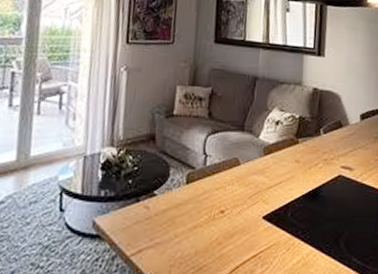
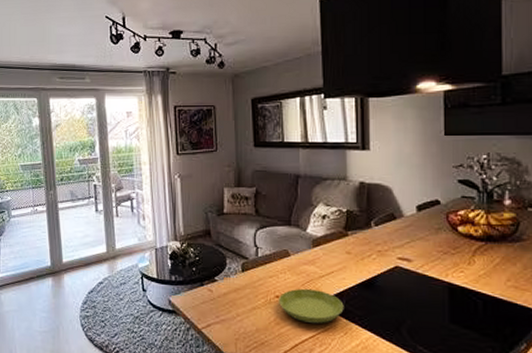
saucer: none [222,201,289,241] -> present [278,288,344,324]

